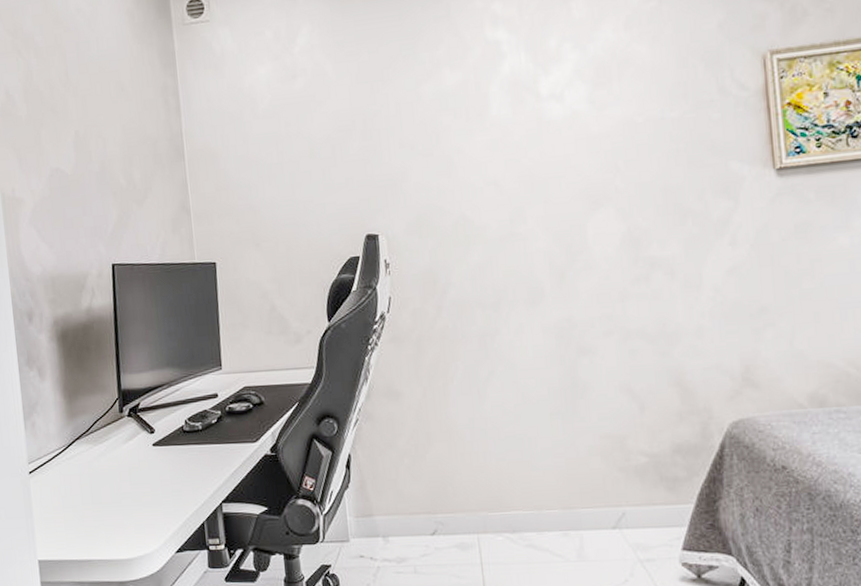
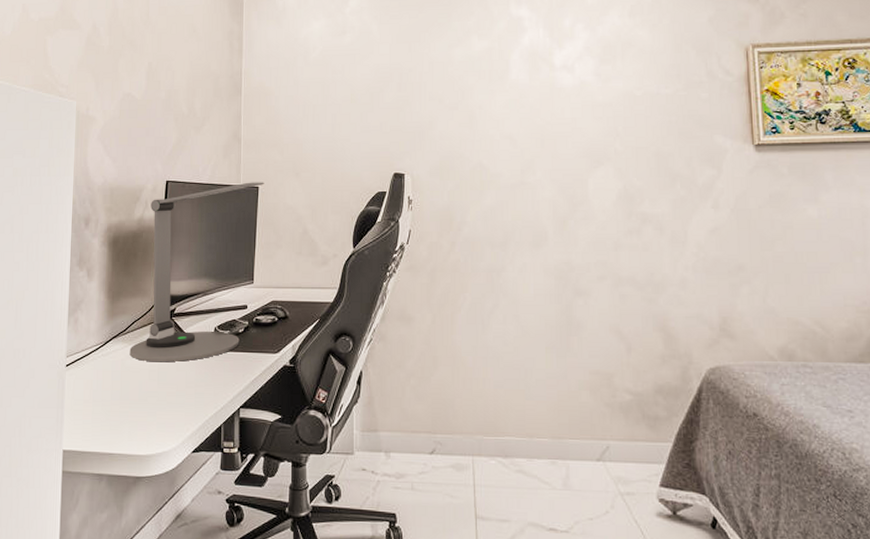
desk lamp: none [95,256,222,462] -> present [129,182,264,363]

